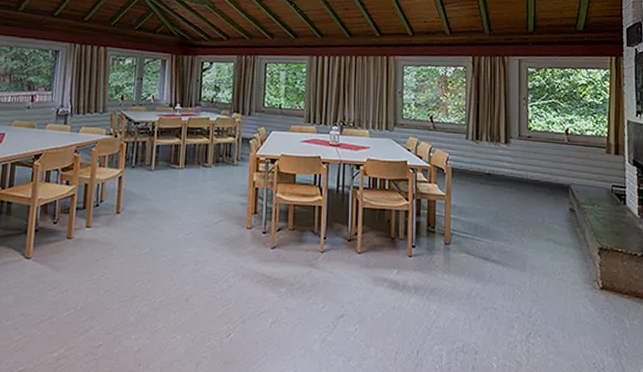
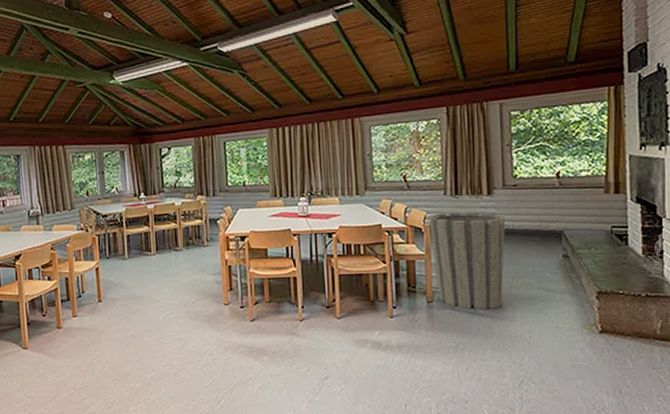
trash can: none [451,156,520,257] -> present [429,212,506,310]

